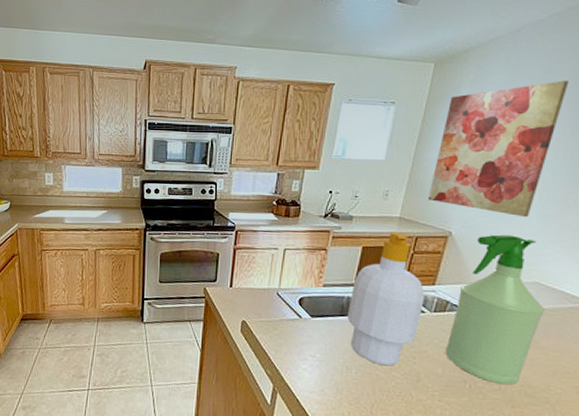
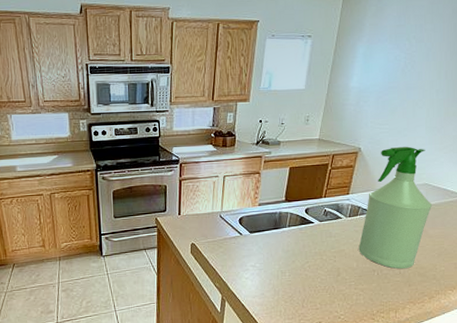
soap bottle: present [347,232,424,366] -> none [279,152,341,267]
wall art: present [428,81,569,218] -> none [341,10,449,131]

